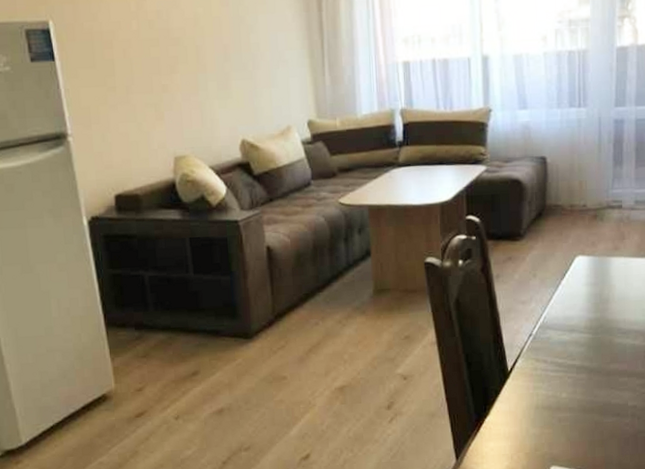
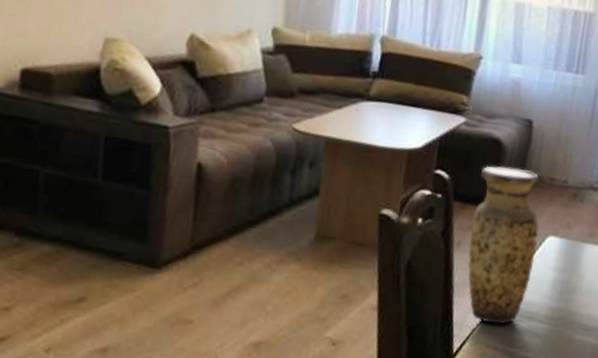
vase: none [506,201,568,341] -> present [468,166,539,325]

